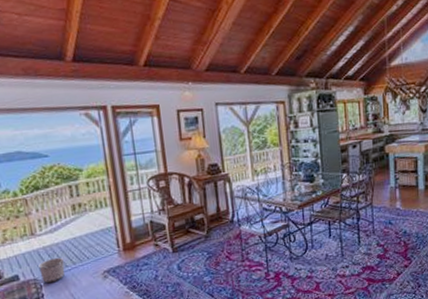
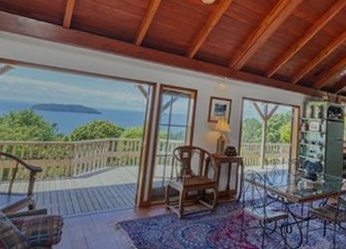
planter: present [38,257,66,284] -> none [65,200,88,223]

